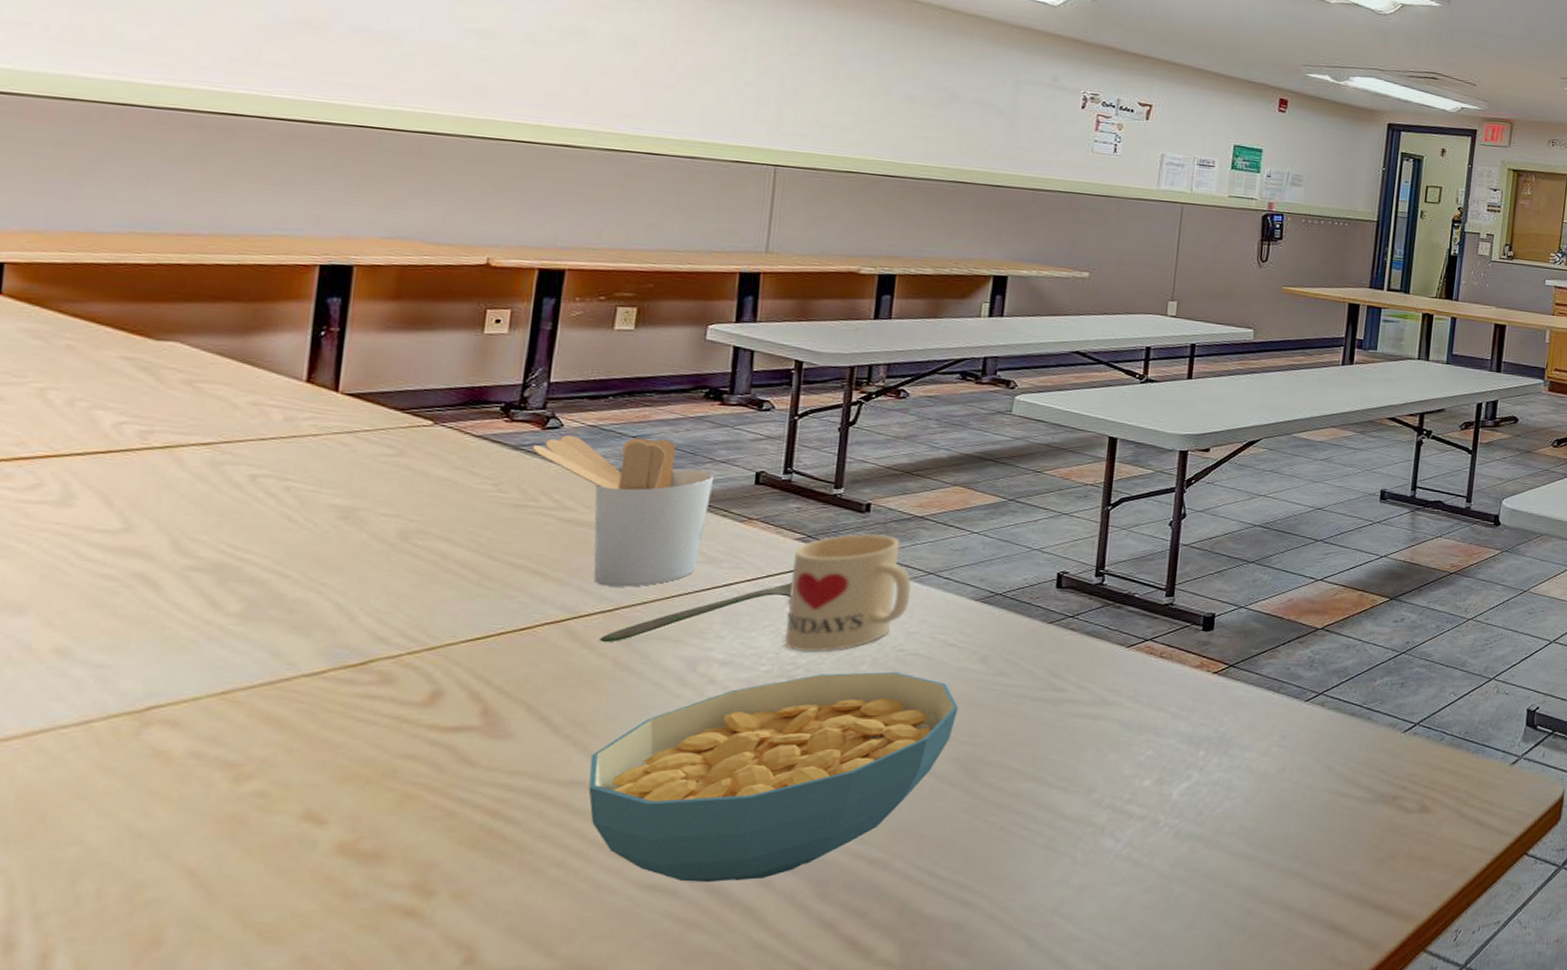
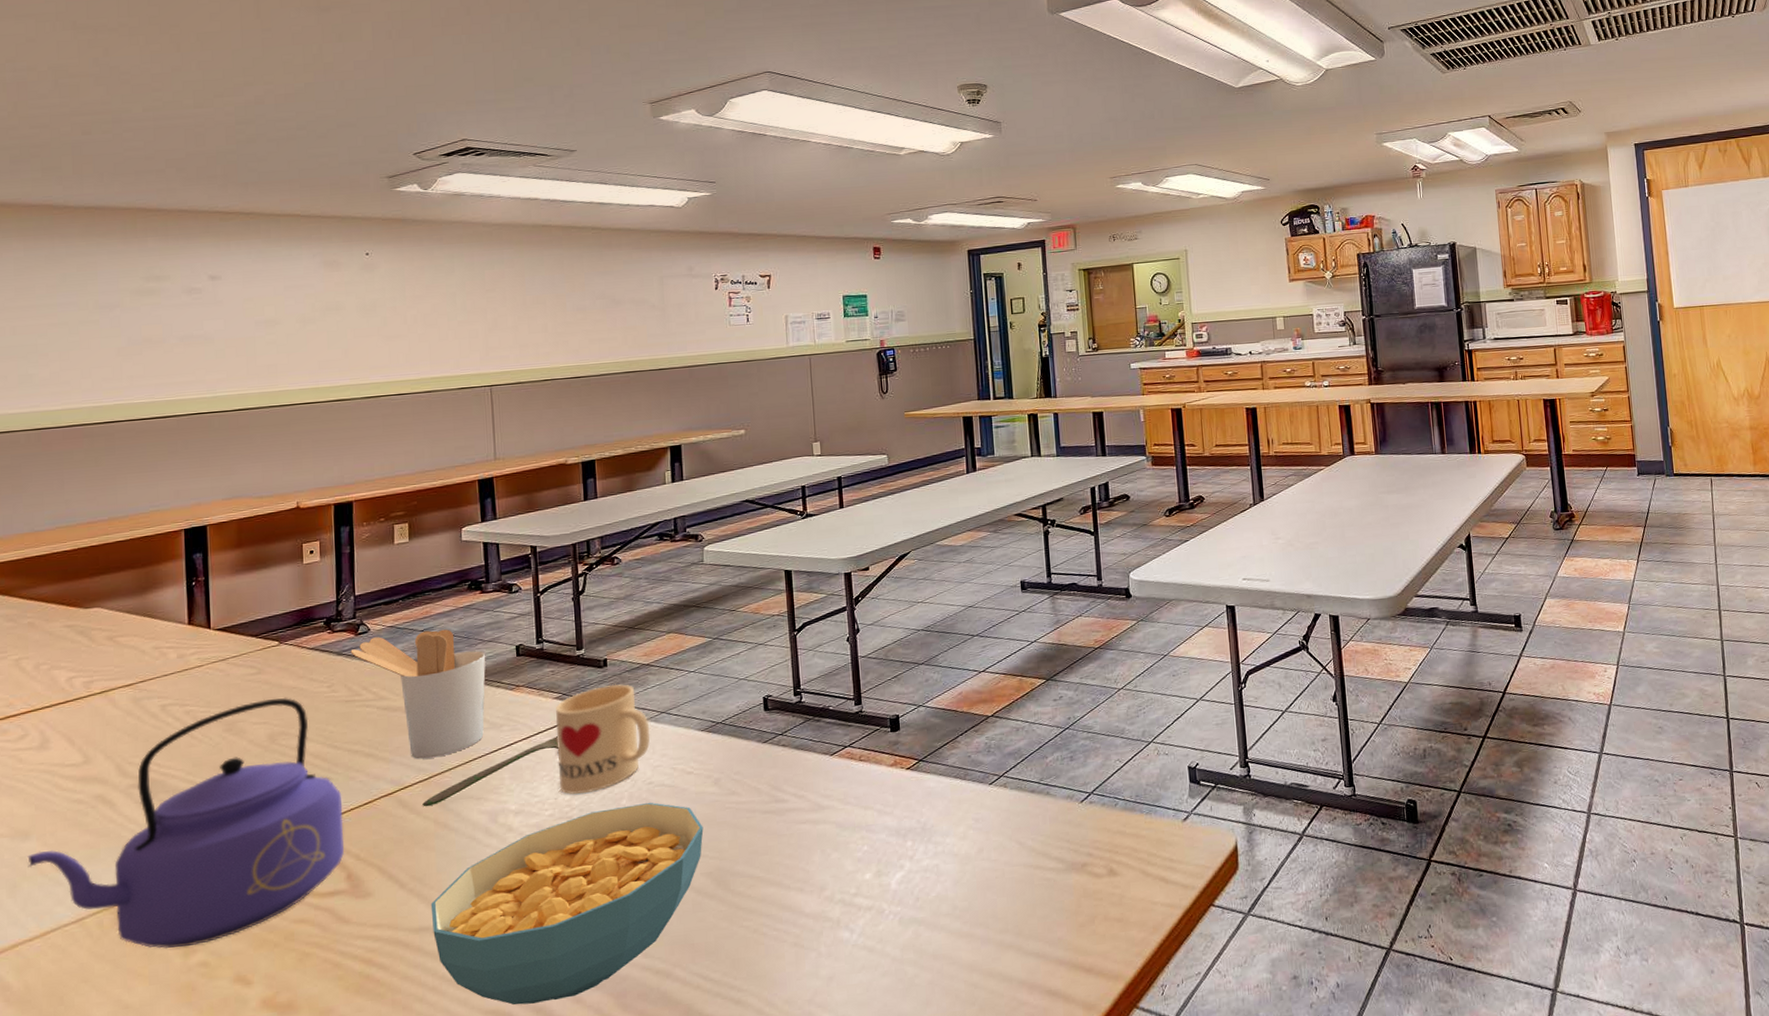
kettle: none [16,487,492,771] -> present [27,697,345,949]

